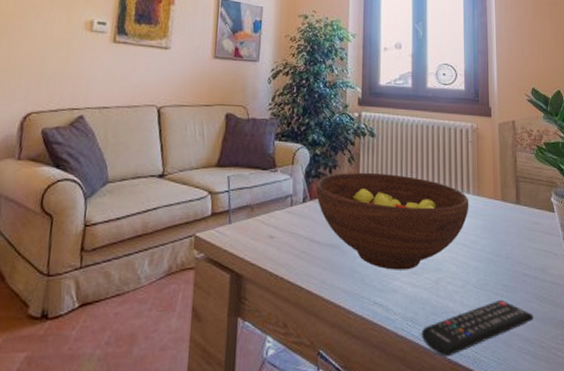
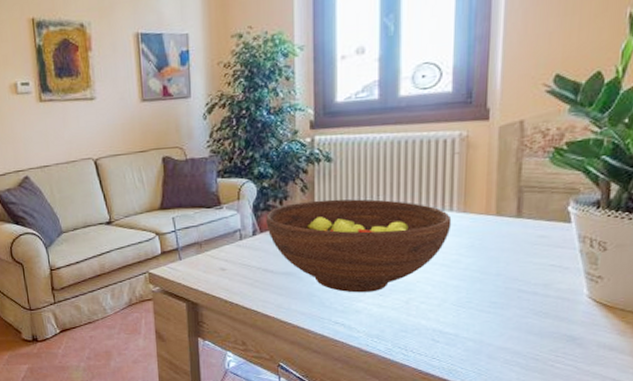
remote control: present [421,299,534,357] -> none [388,316,528,369]

